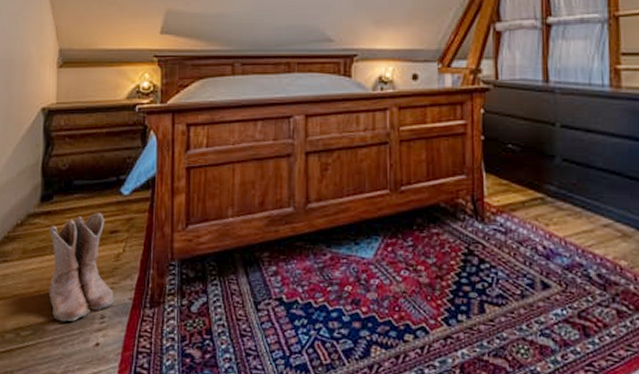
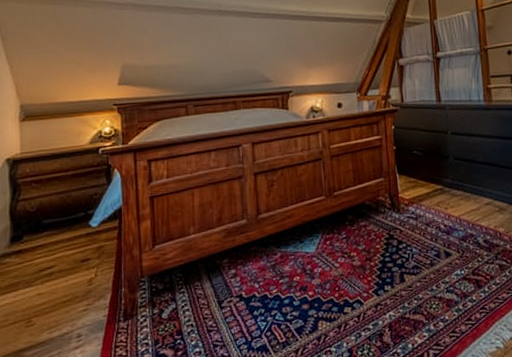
boots: present [48,213,115,322] -> none [21,245,90,347]

